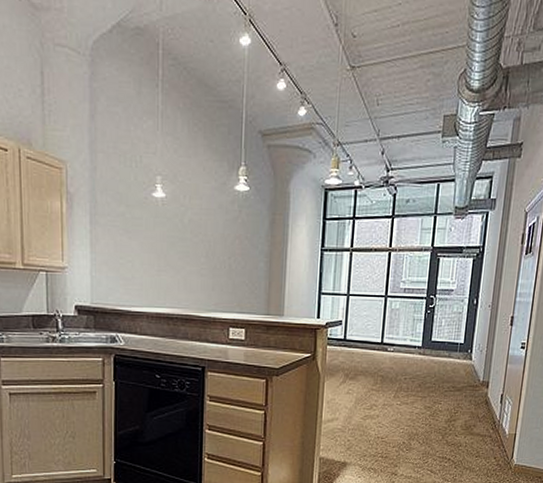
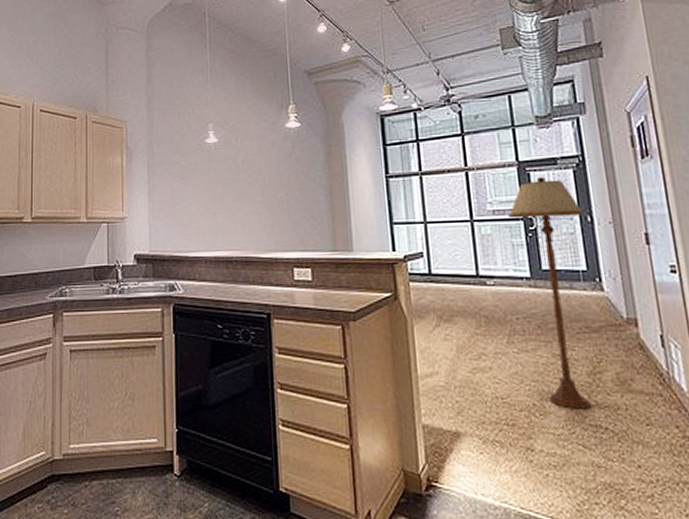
floor lamp: none [415,263,473,446] -> present [509,177,591,409]

